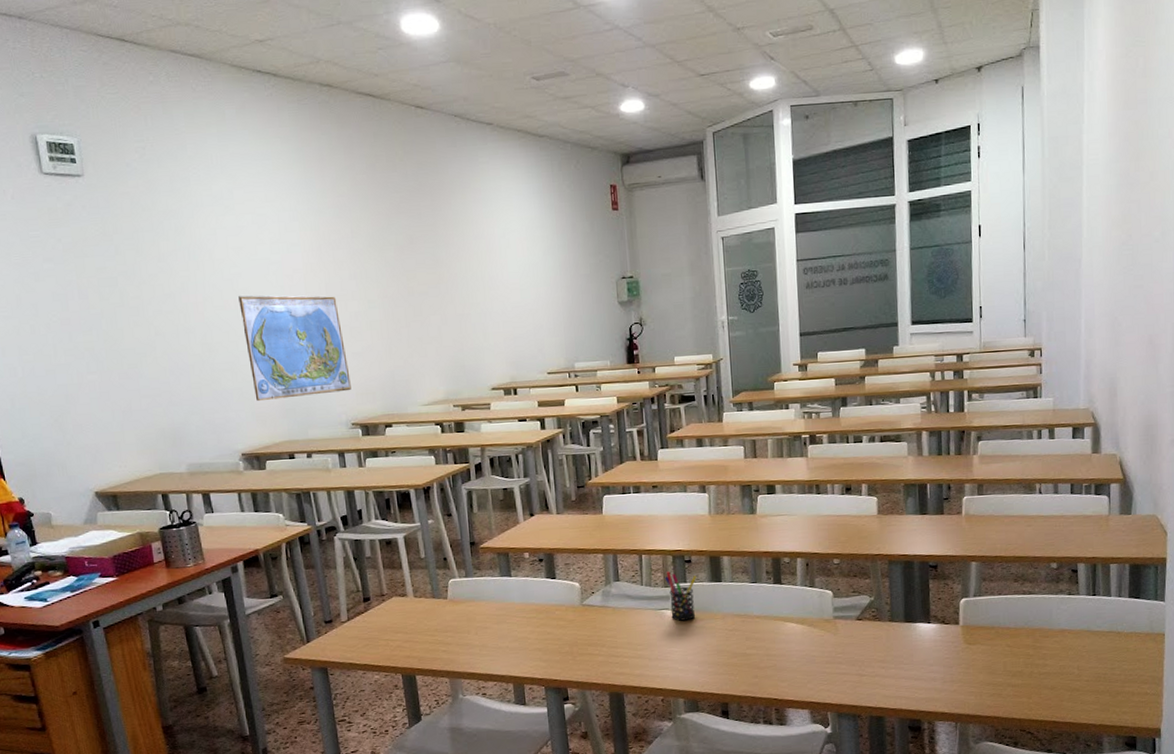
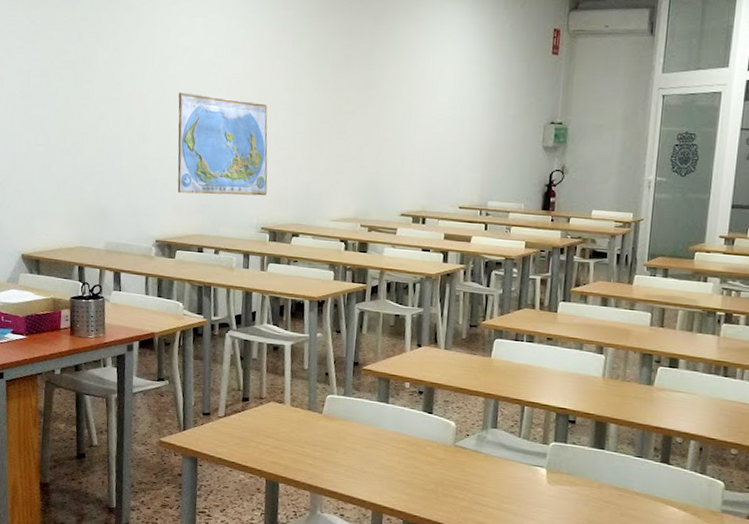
pen holder: present [665,571,697,621] -> none [544,428,579,483]

